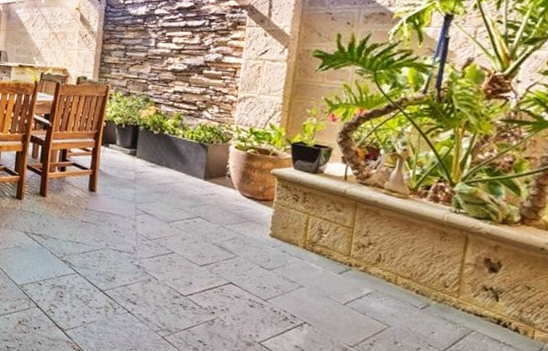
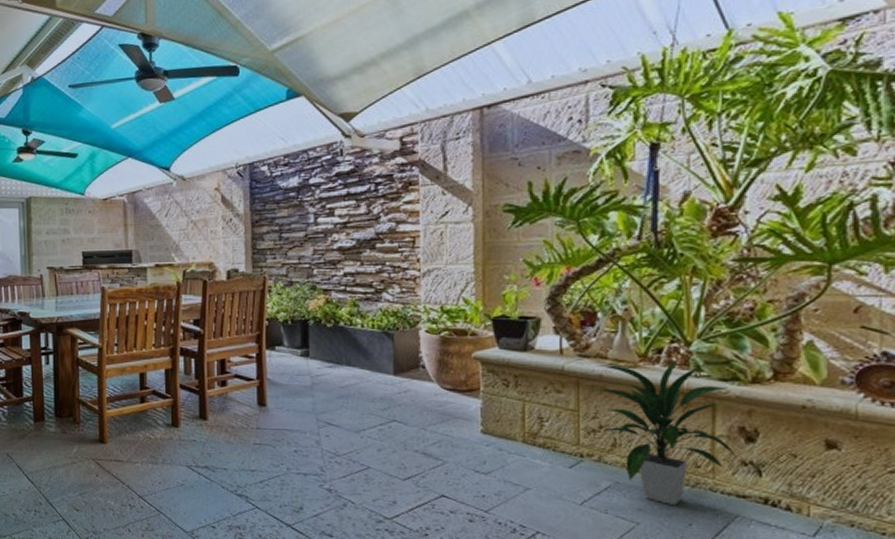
indoor plant: none [366,193,483,315] -> present [591,356,741,505]

